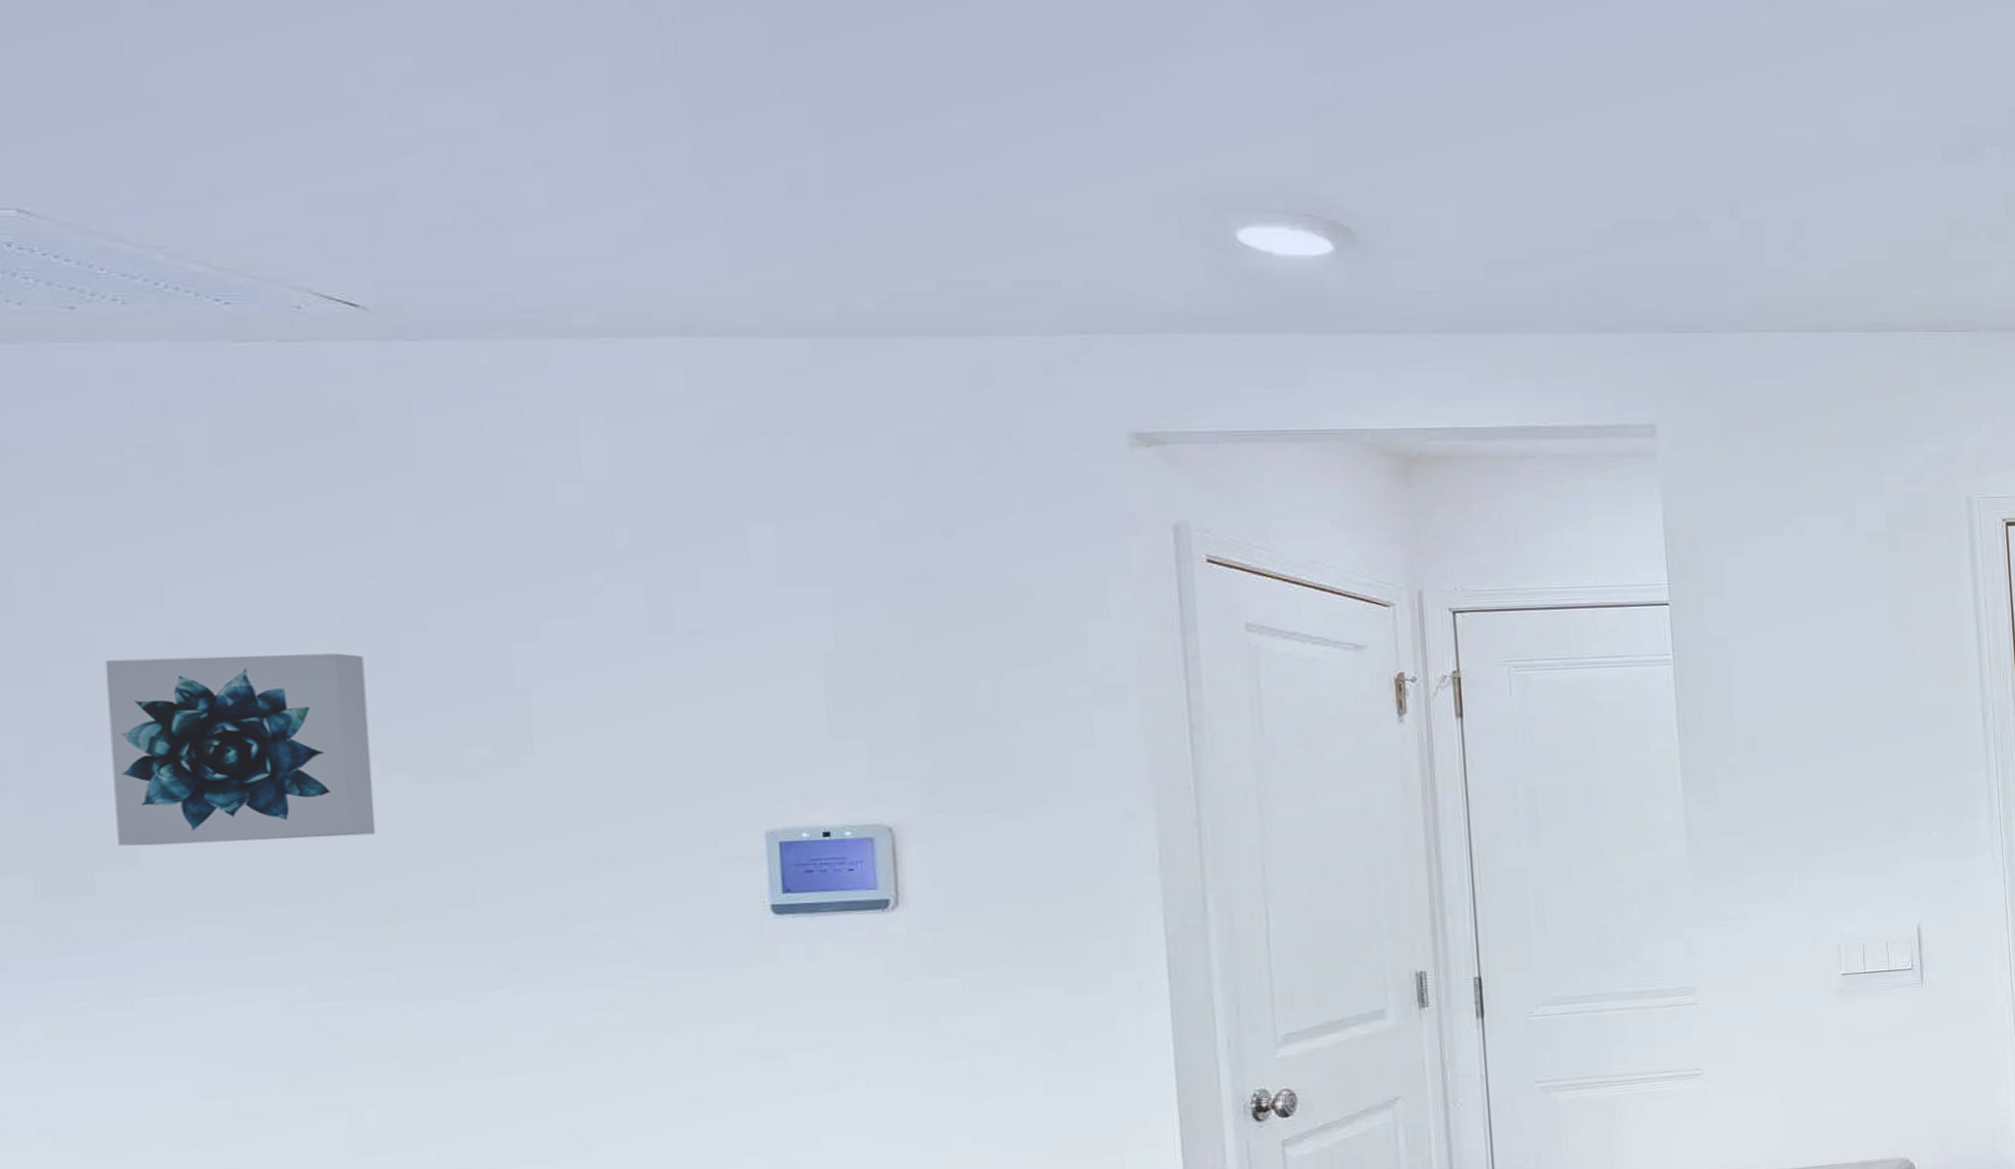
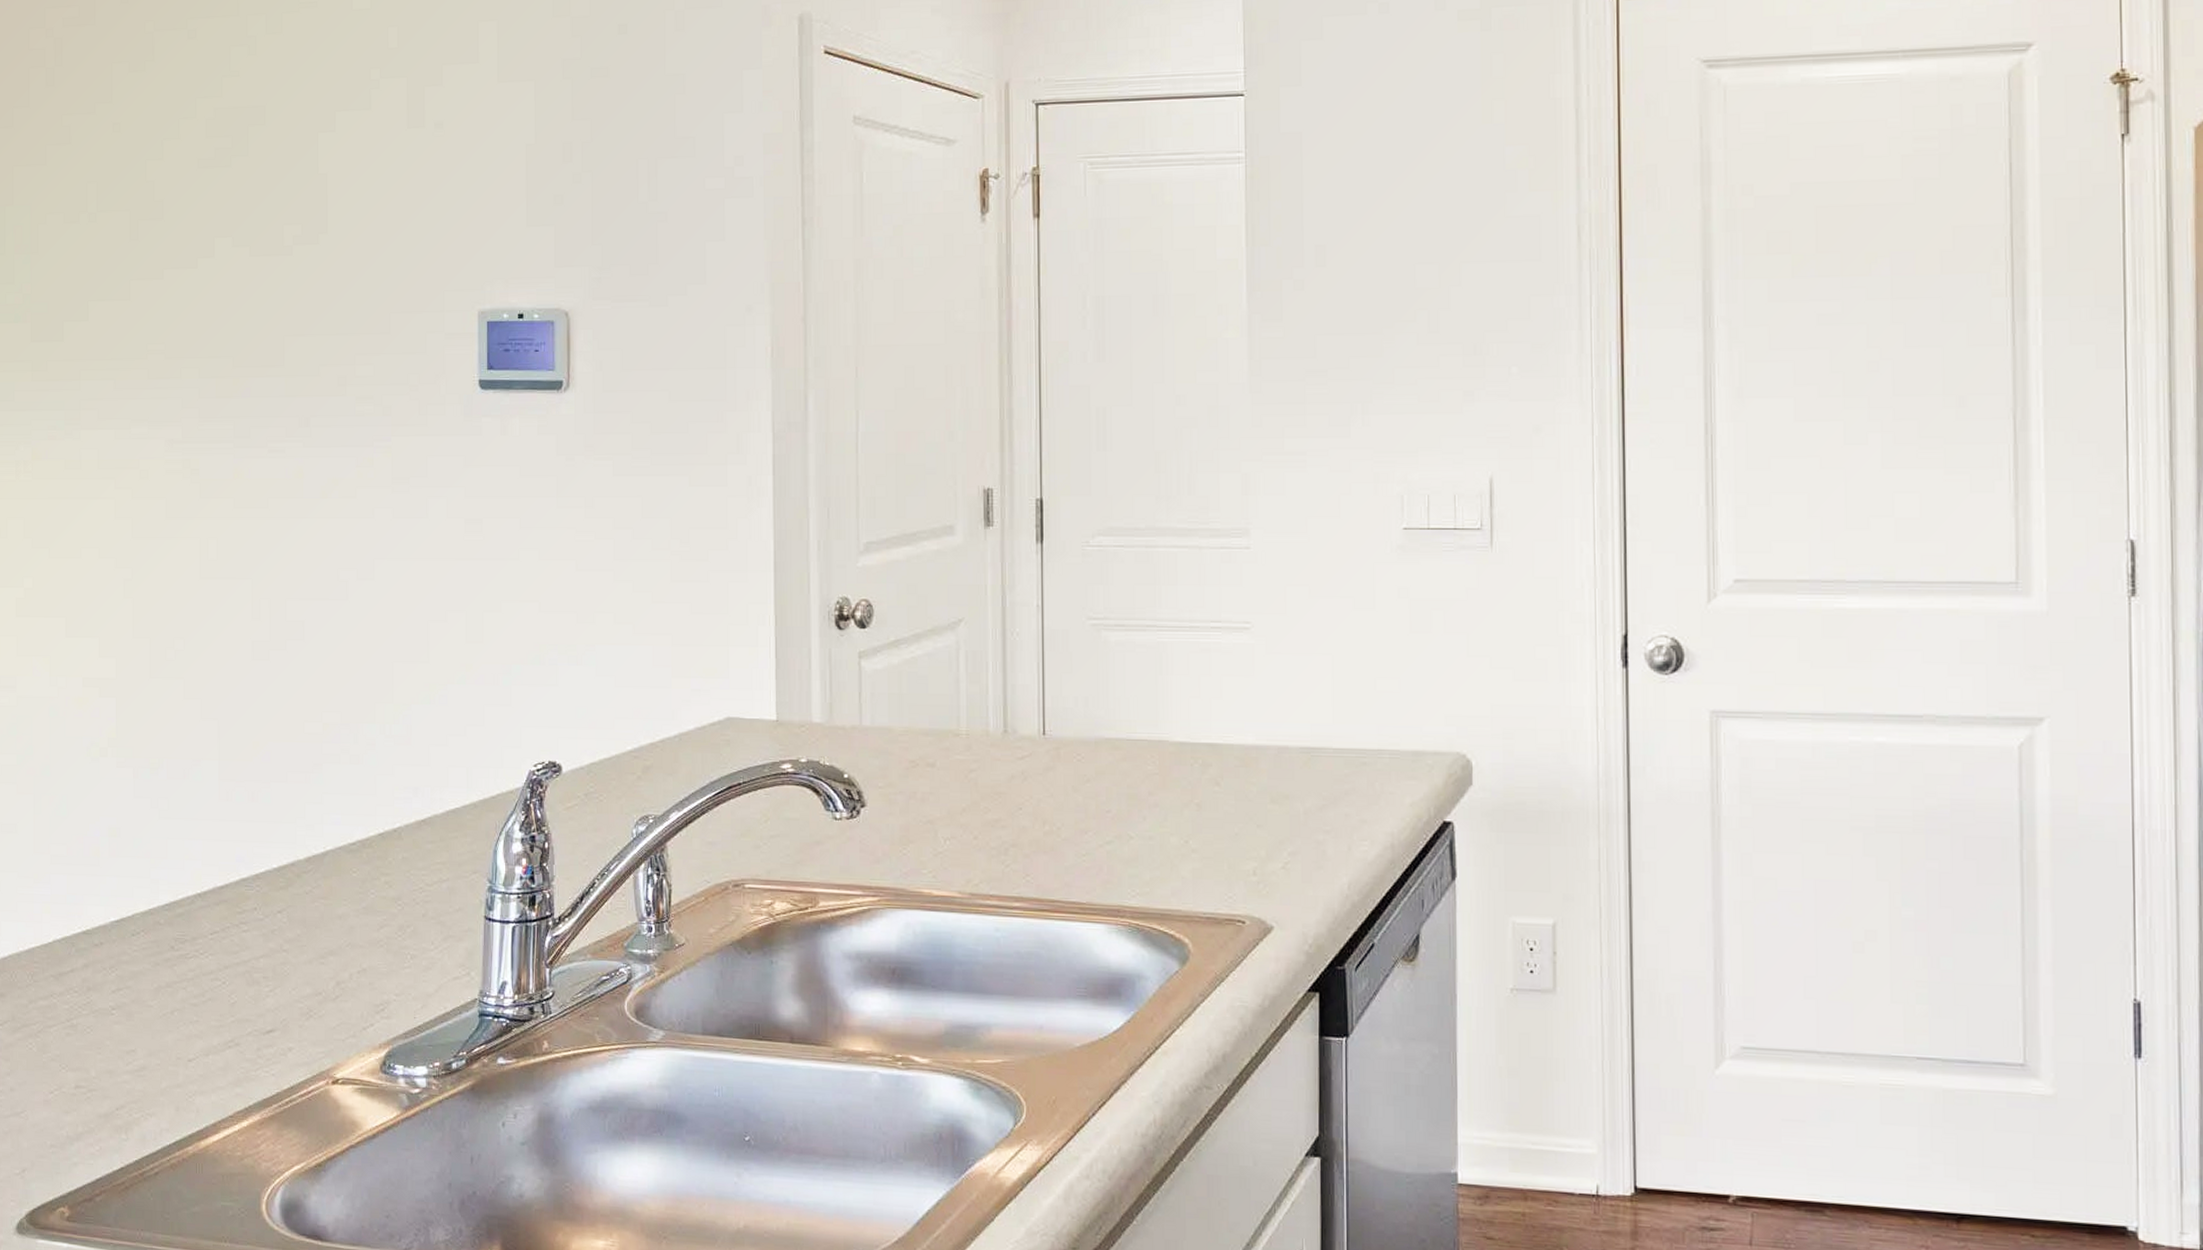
wall art: present [105,653,376,846] -> none [77,142,227,303]

